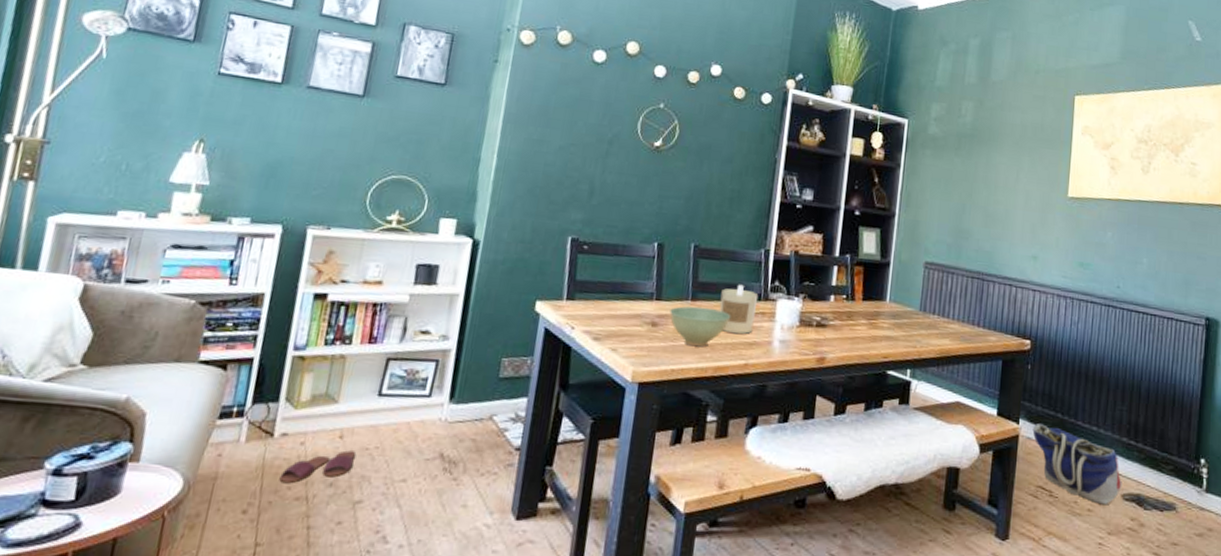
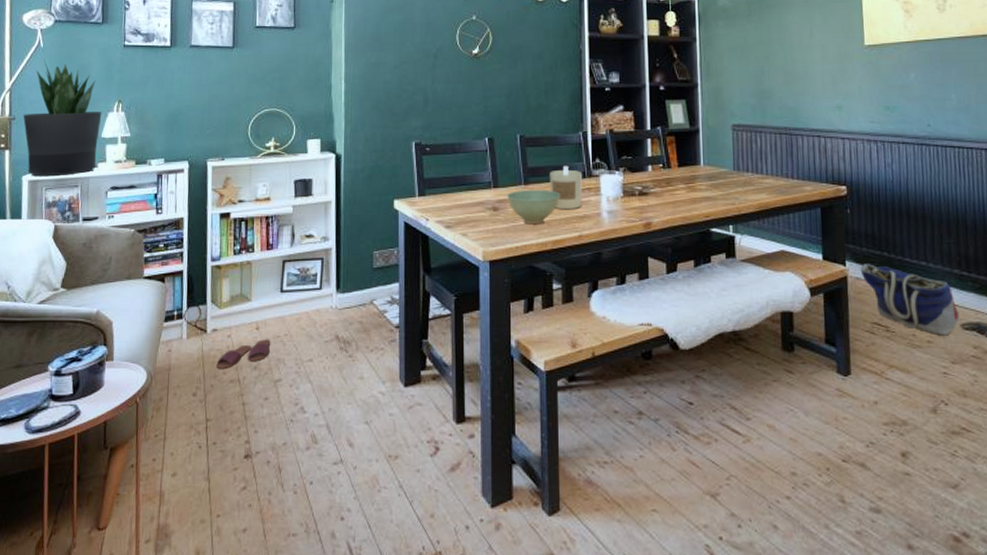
planter: none [56,74,175,223] -> present [23,59,102,177]

